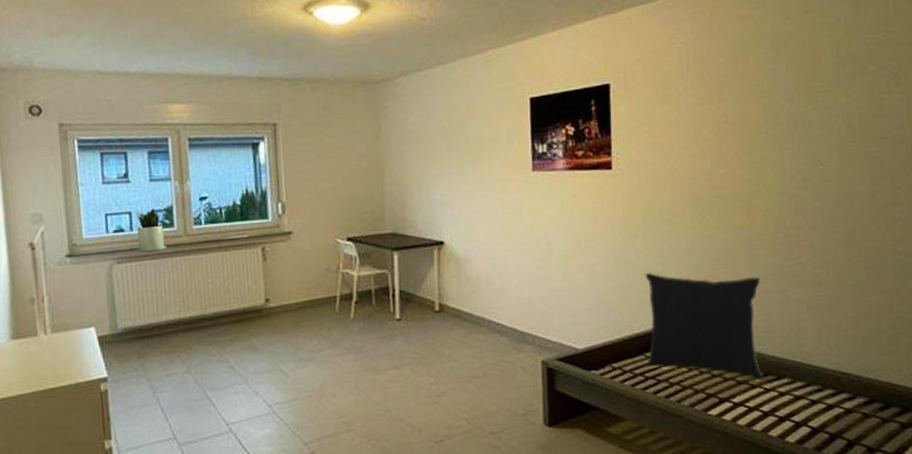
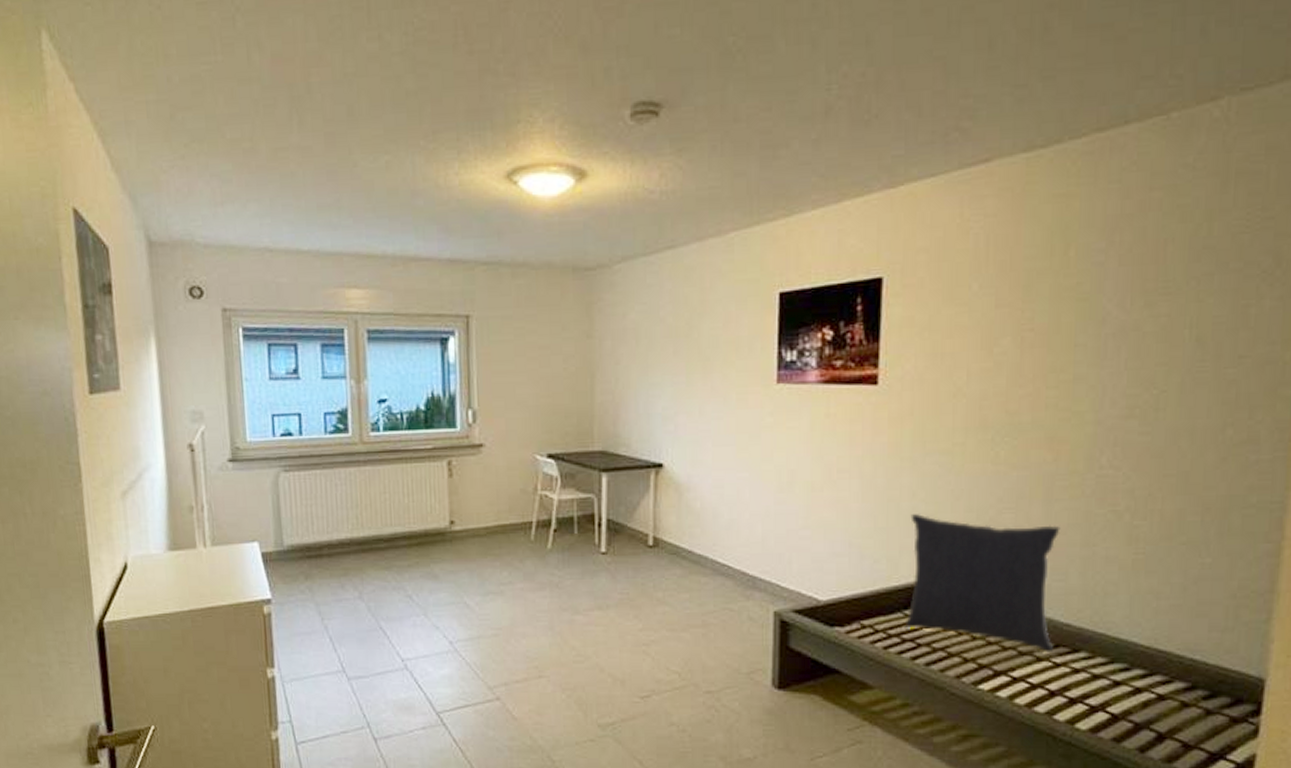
planter: present [136,208,167,253] -> none [306,409,340,461]

